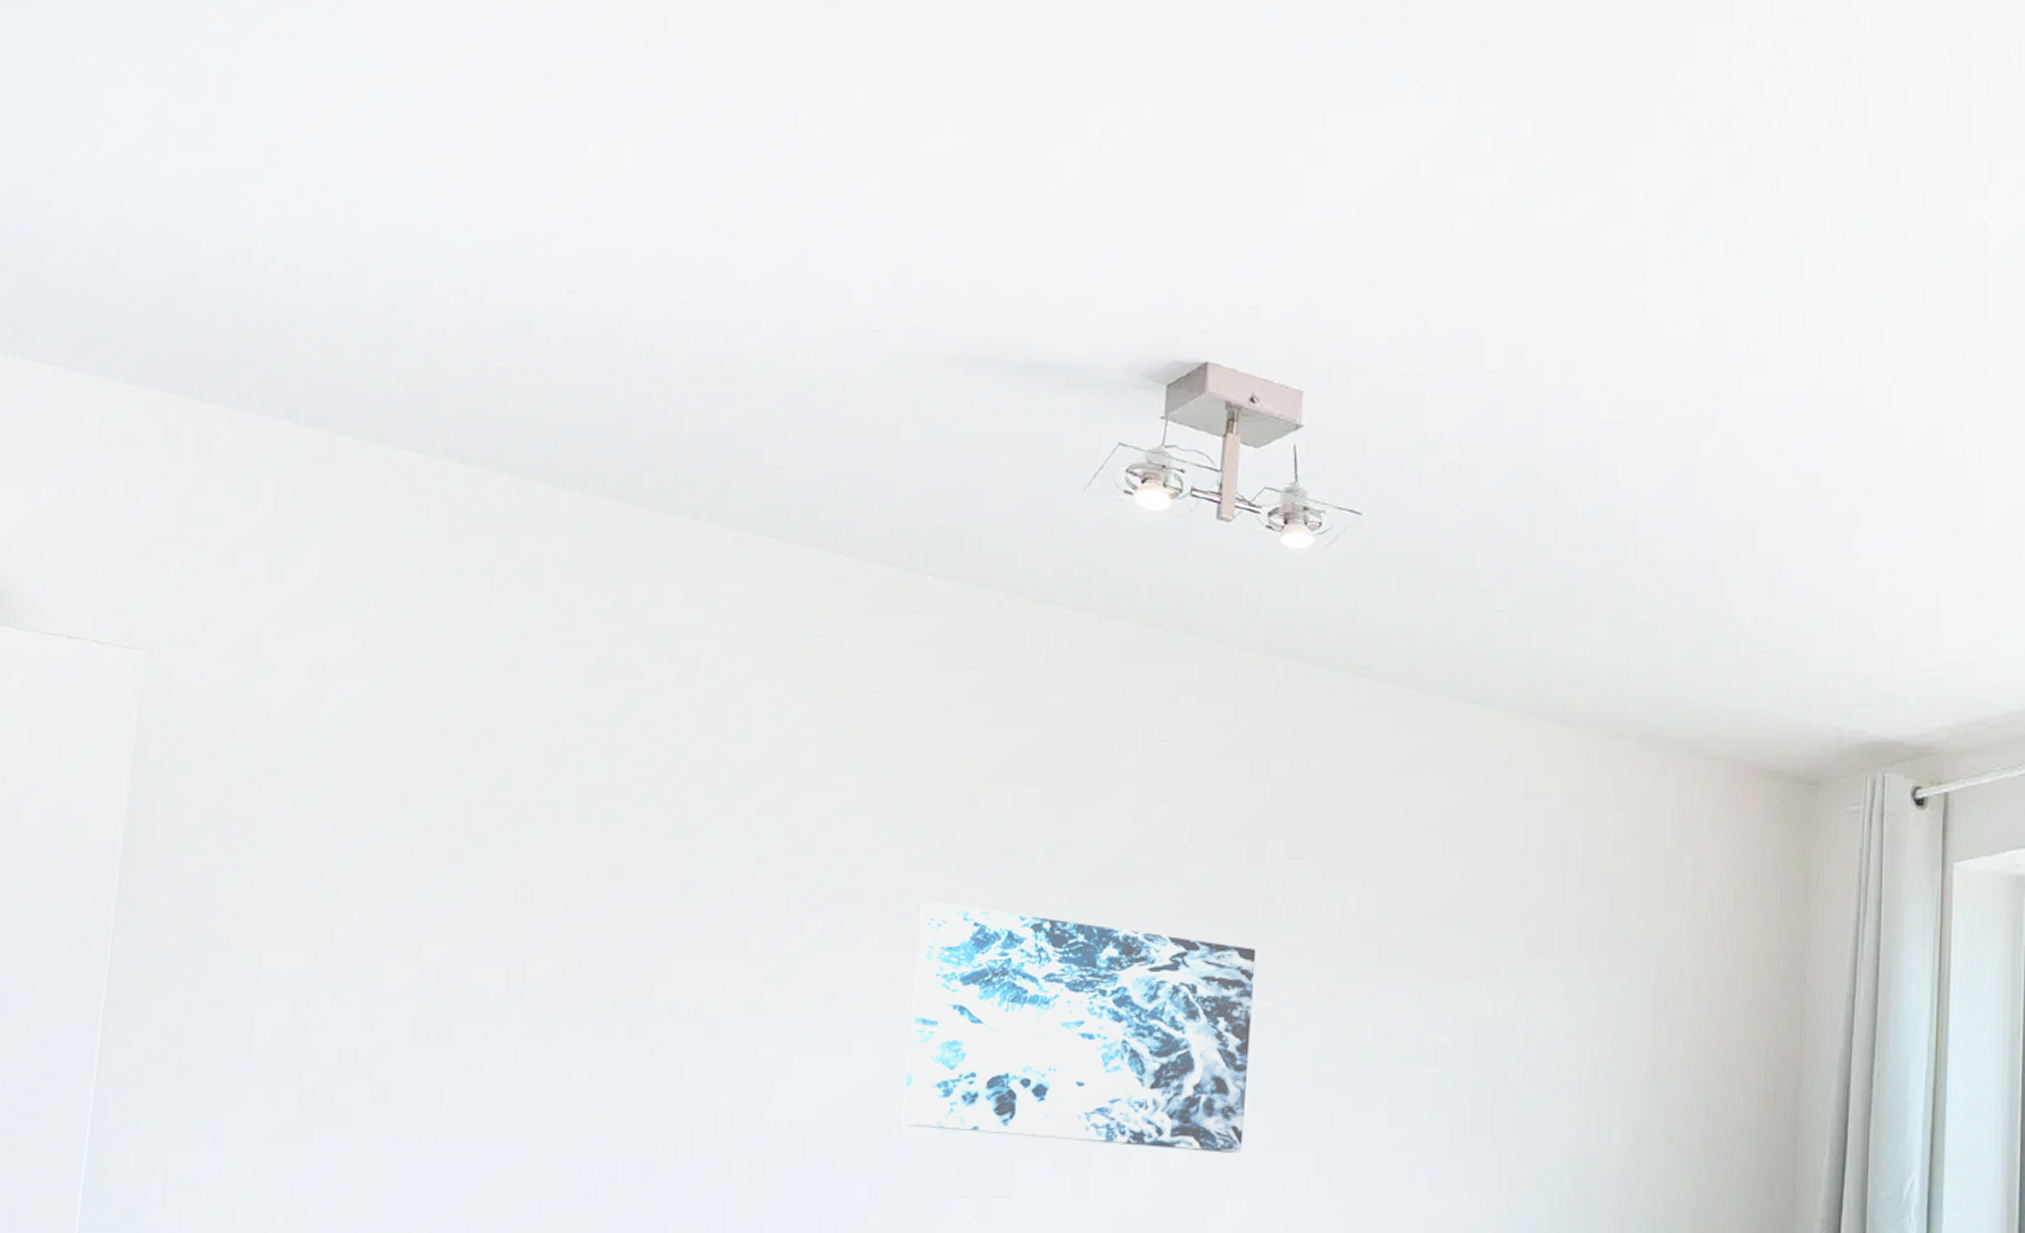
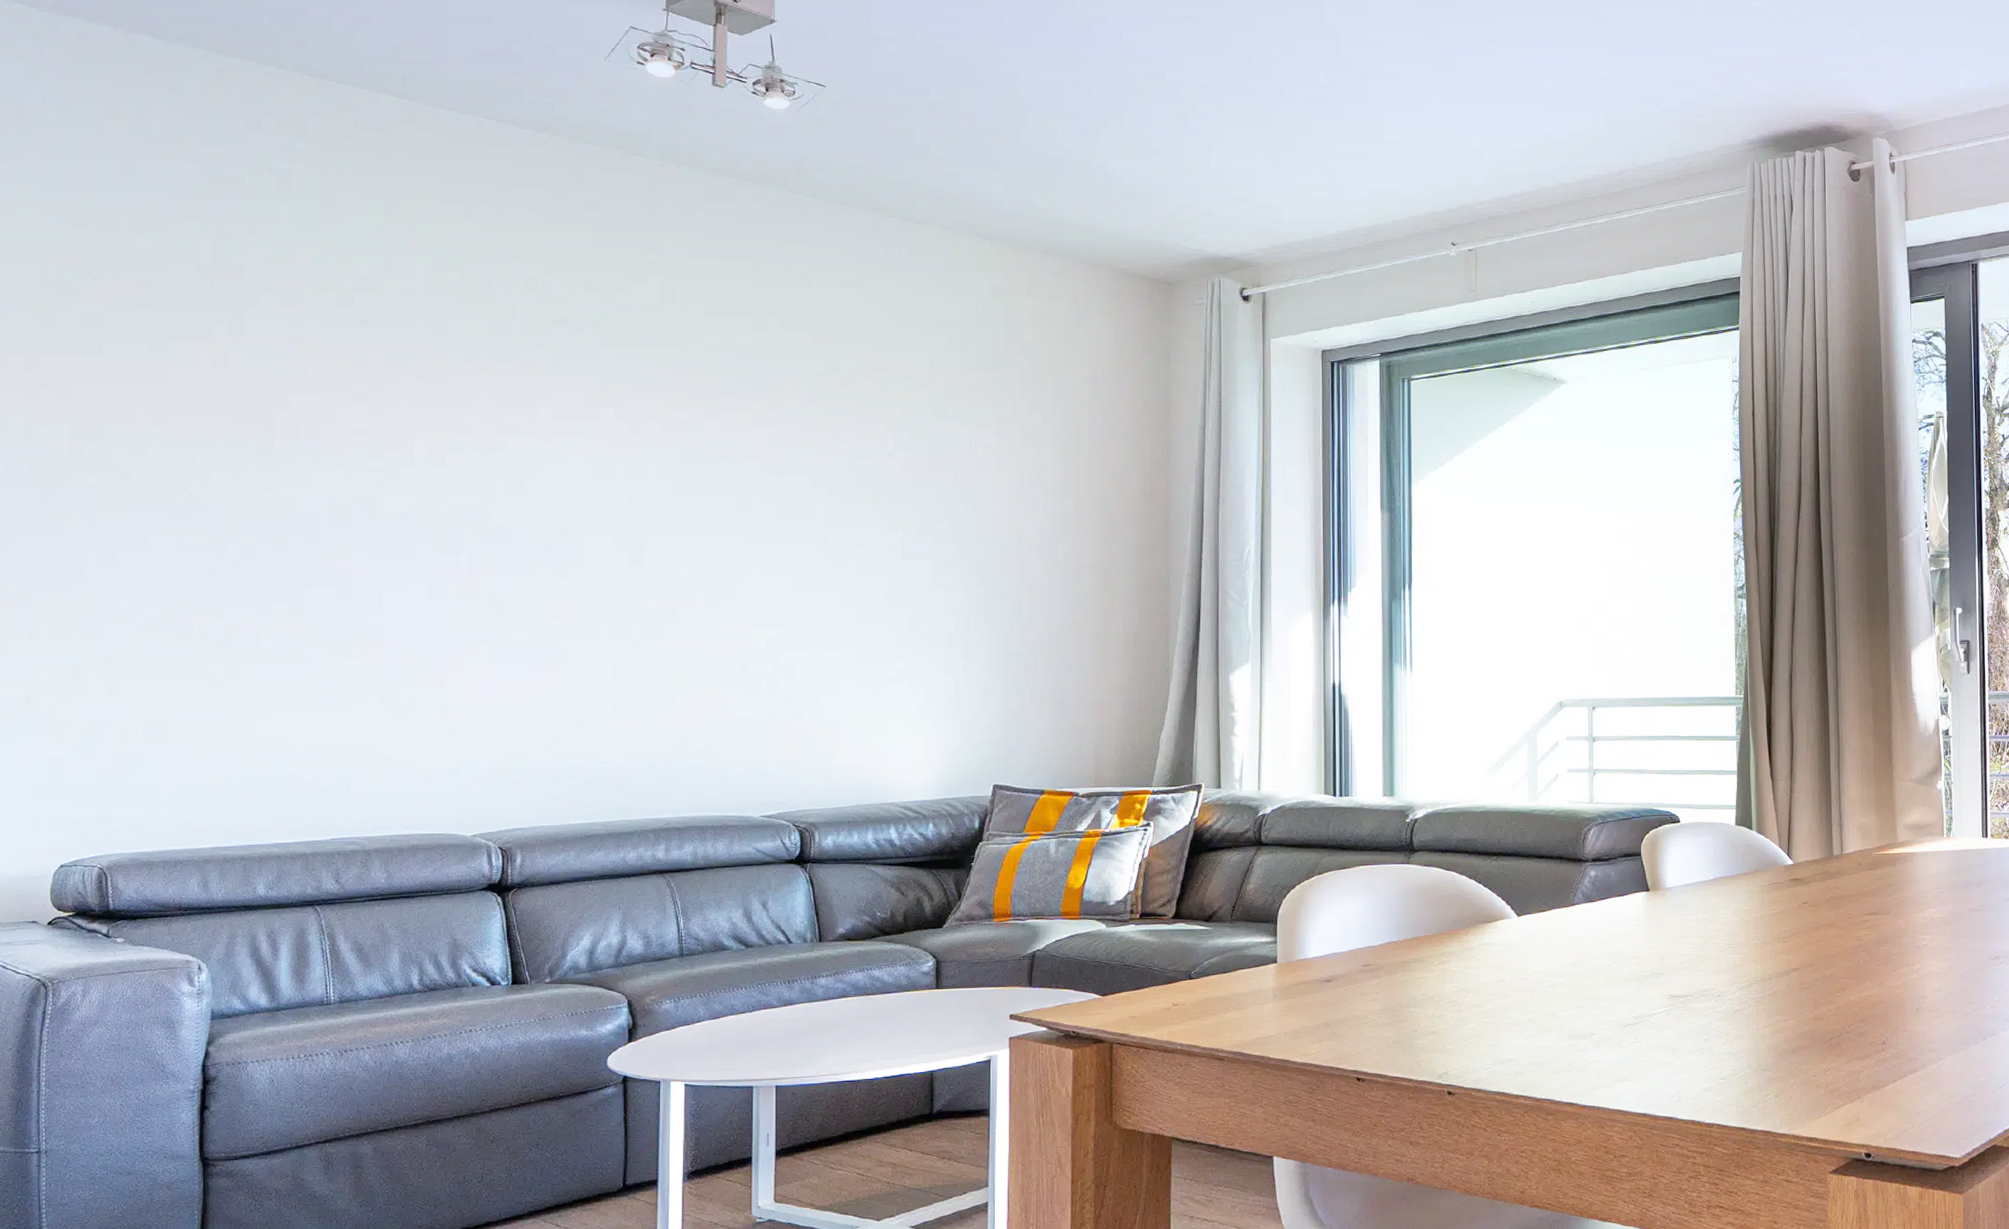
wall art: present [902,901,1256,1153] -> none [491,356,763,534]

